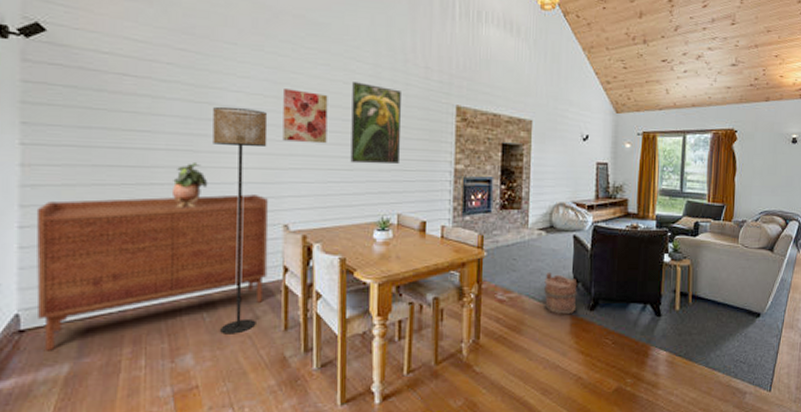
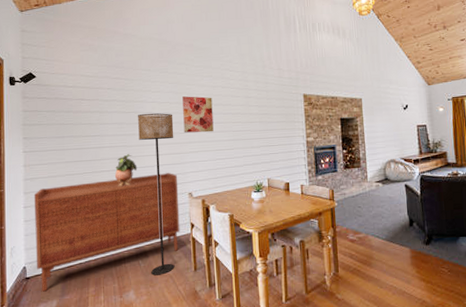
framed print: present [350,82,401,165] -> none [228,85,267,144]
bucket: present [544,271,577,315] -> none [385,215,414,250]

